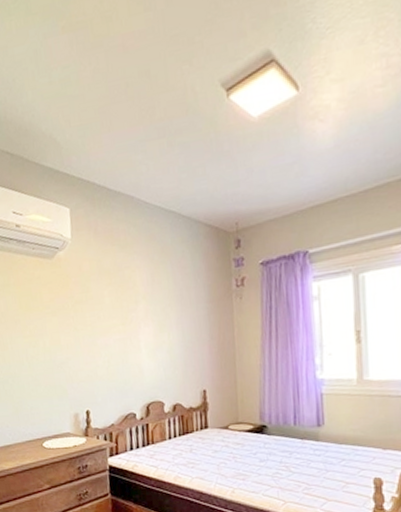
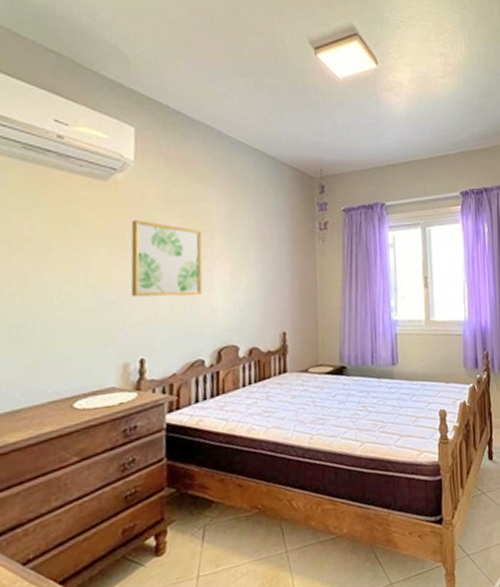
wall art: none [72,291,131,359] -> present [130,220,203,298]

